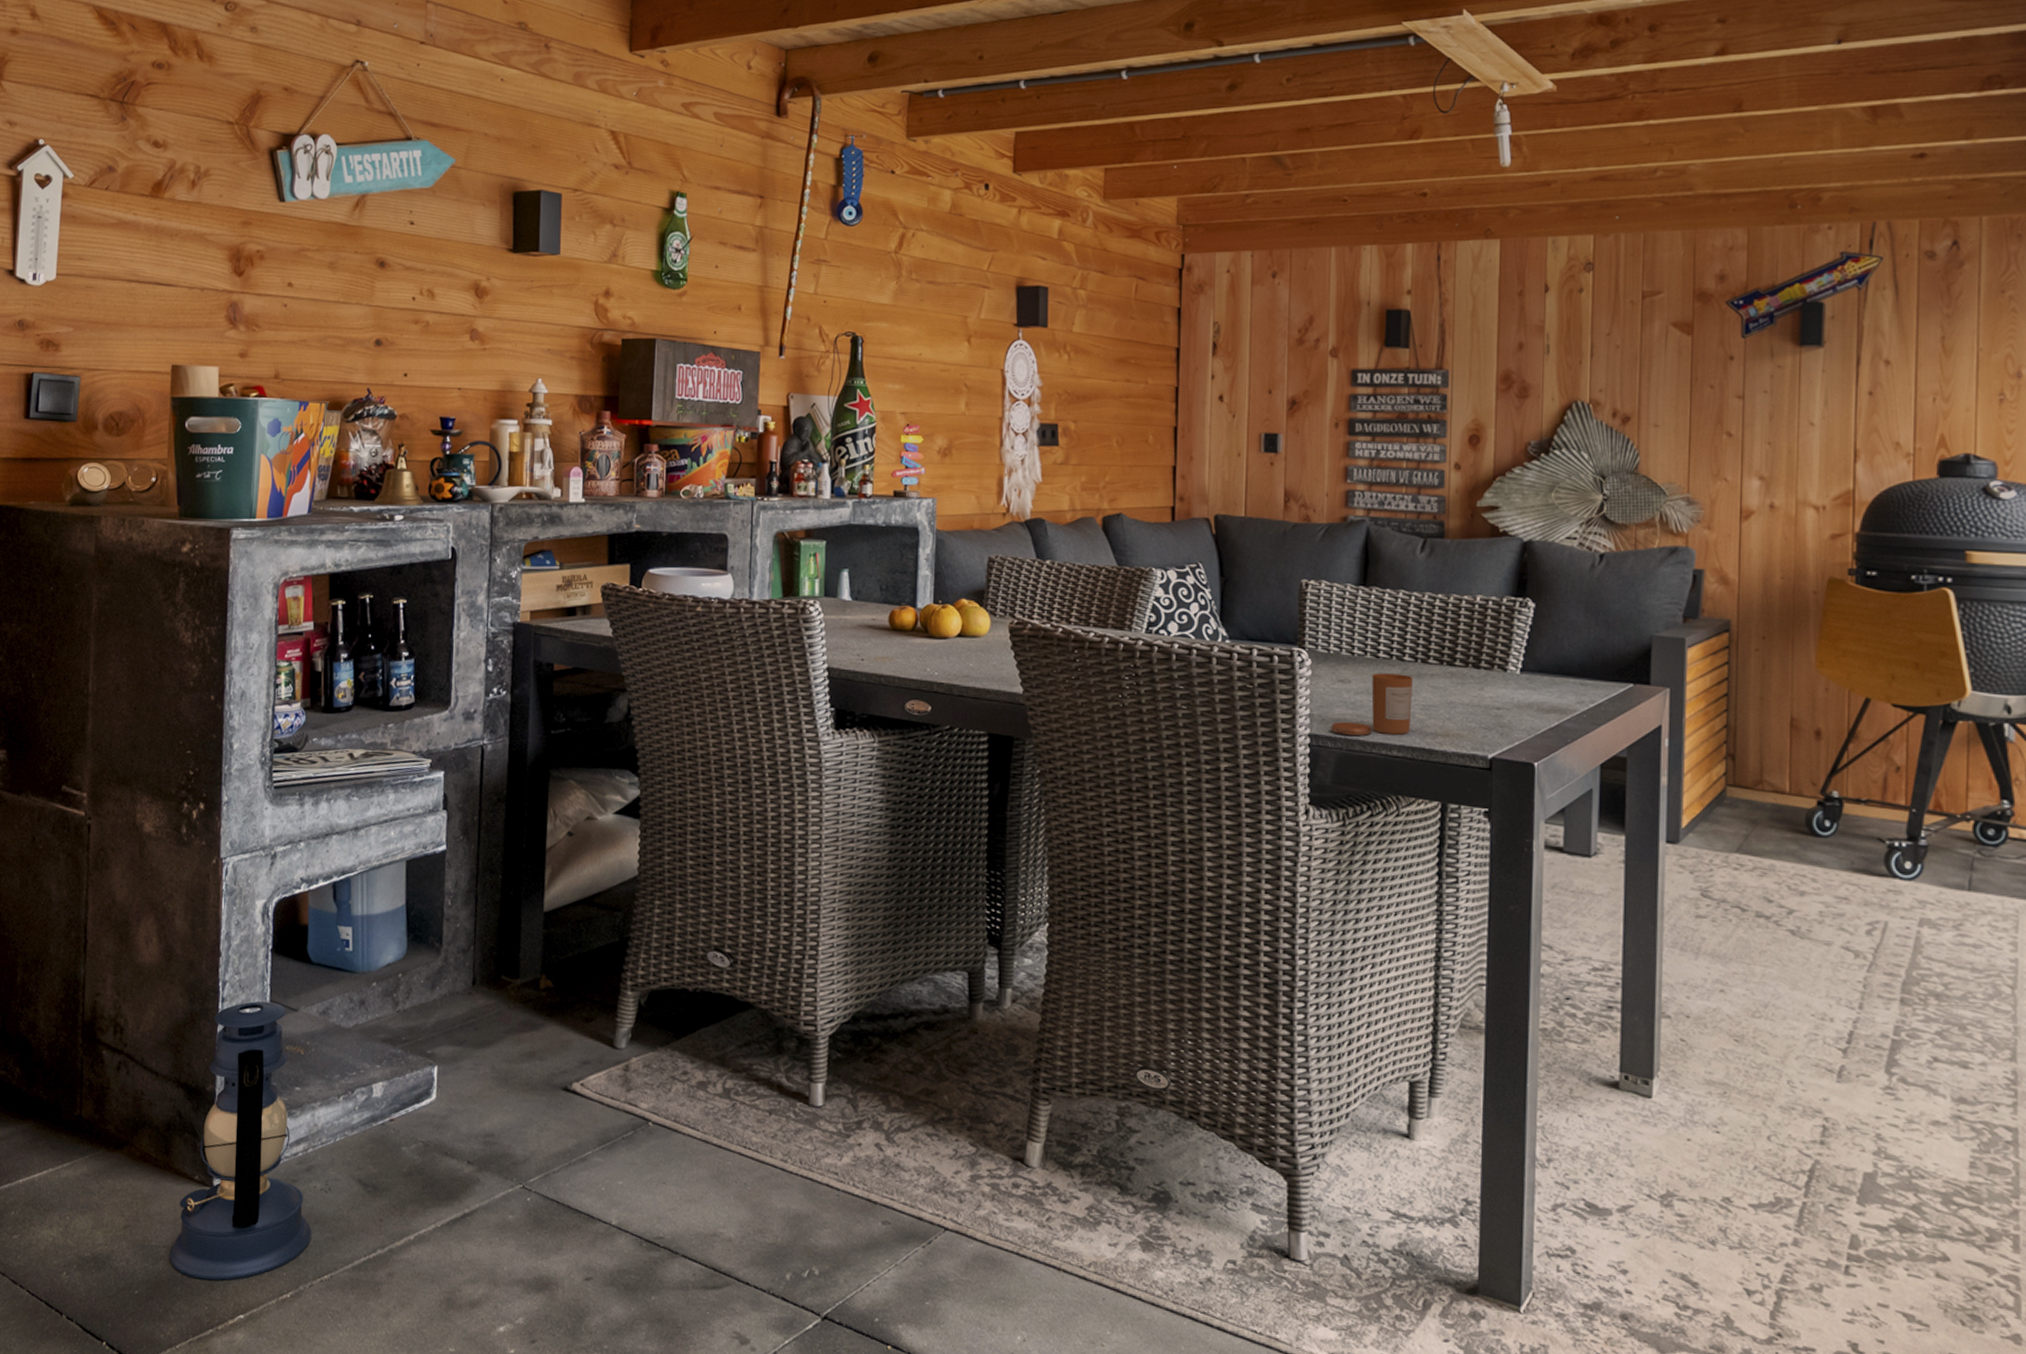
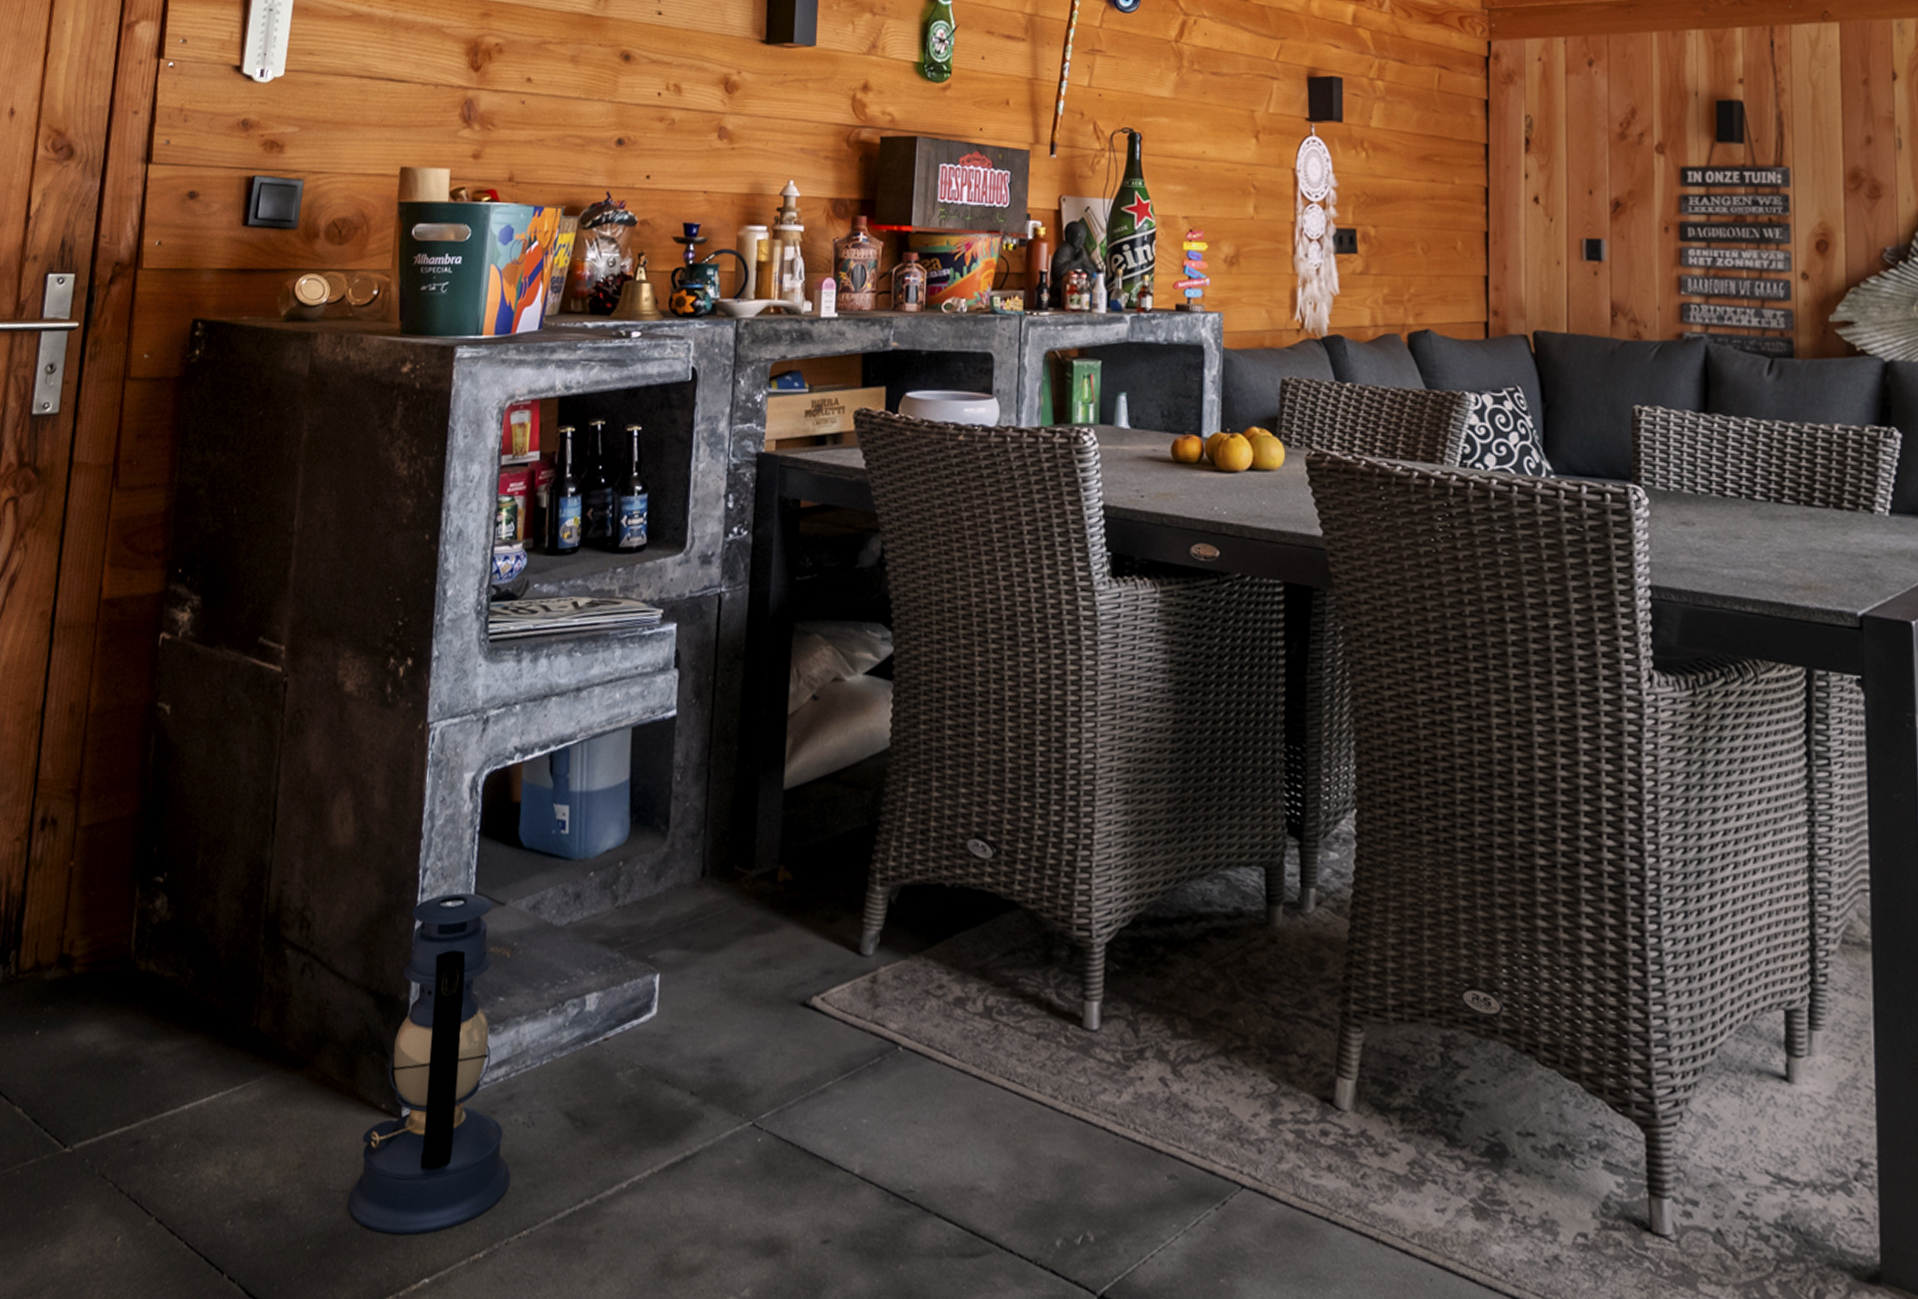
candle: present [1330,673,1413,736] -> none [1673,514,1767,588]

